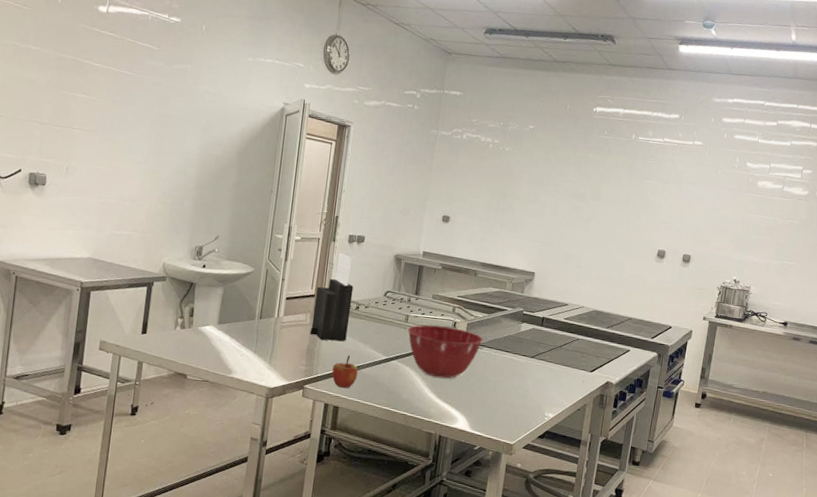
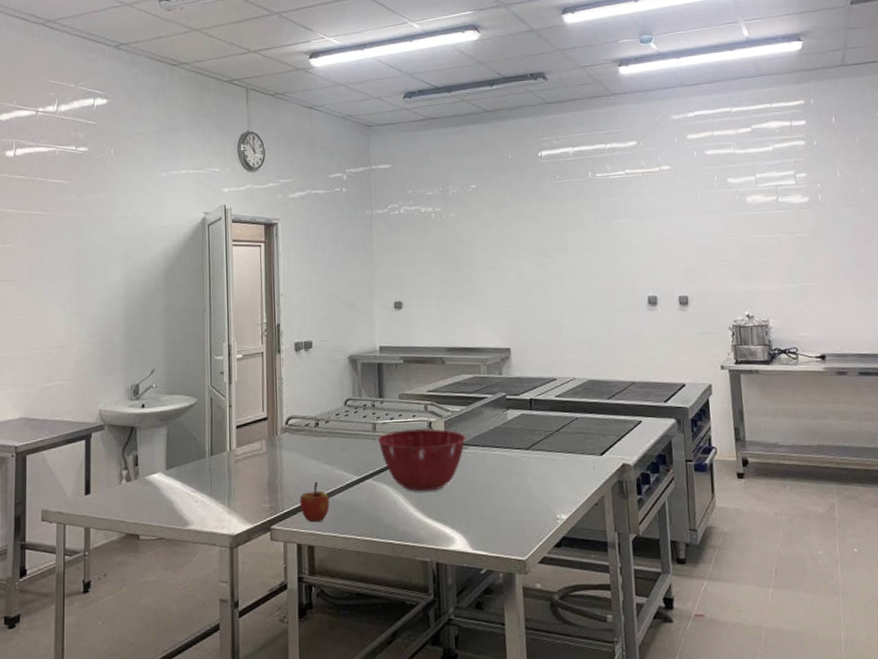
knife block: present [310,253,354,341] -> none [268,365,310,469]

